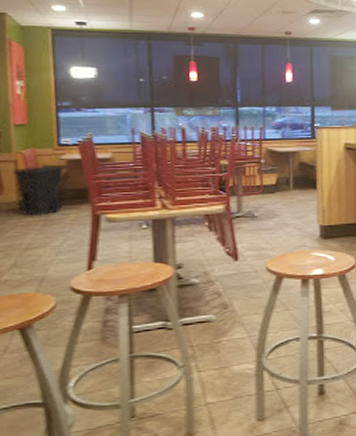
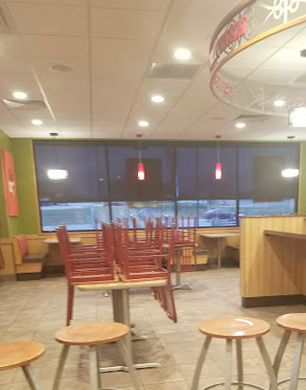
trash can: present [13,164,68,217] -> none [11,246,49,286]

